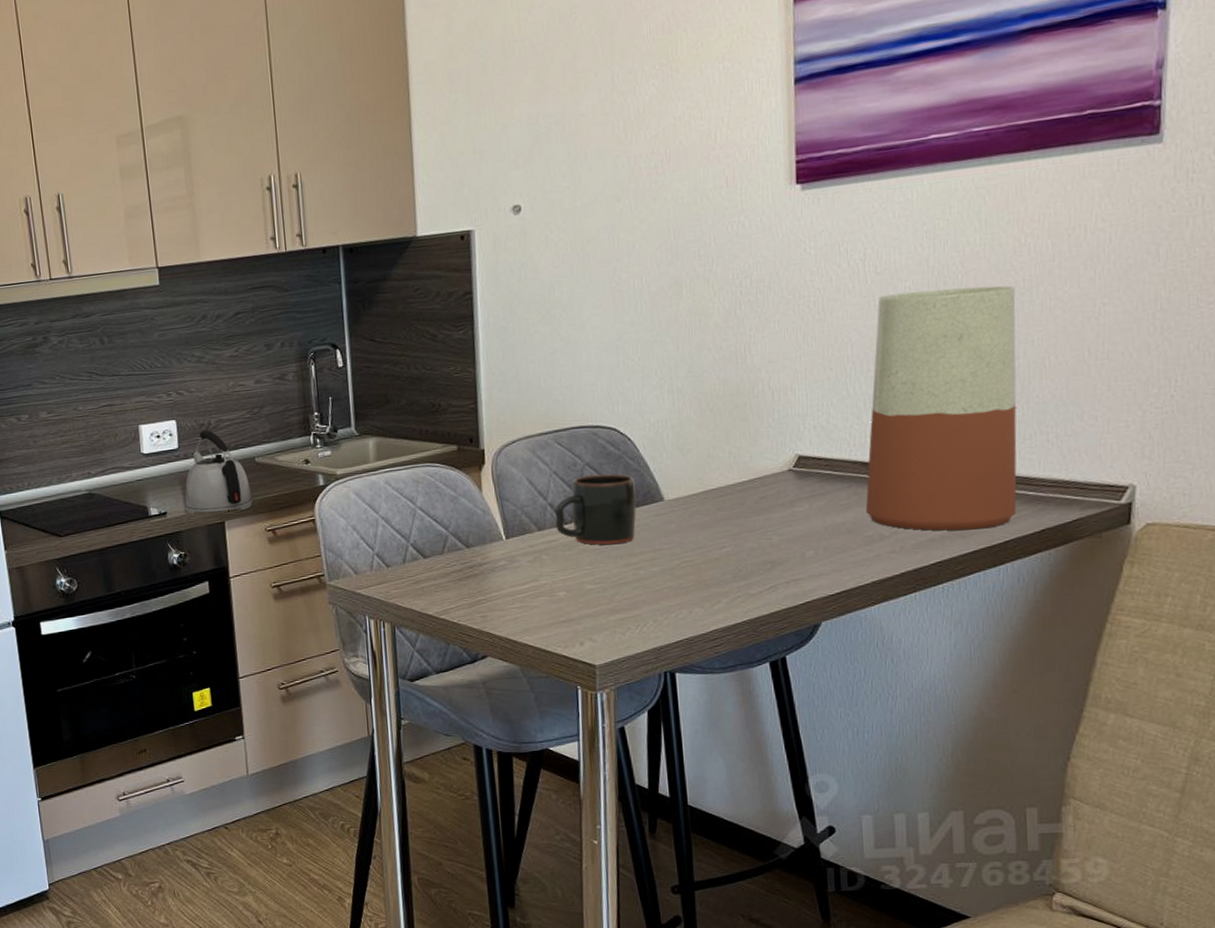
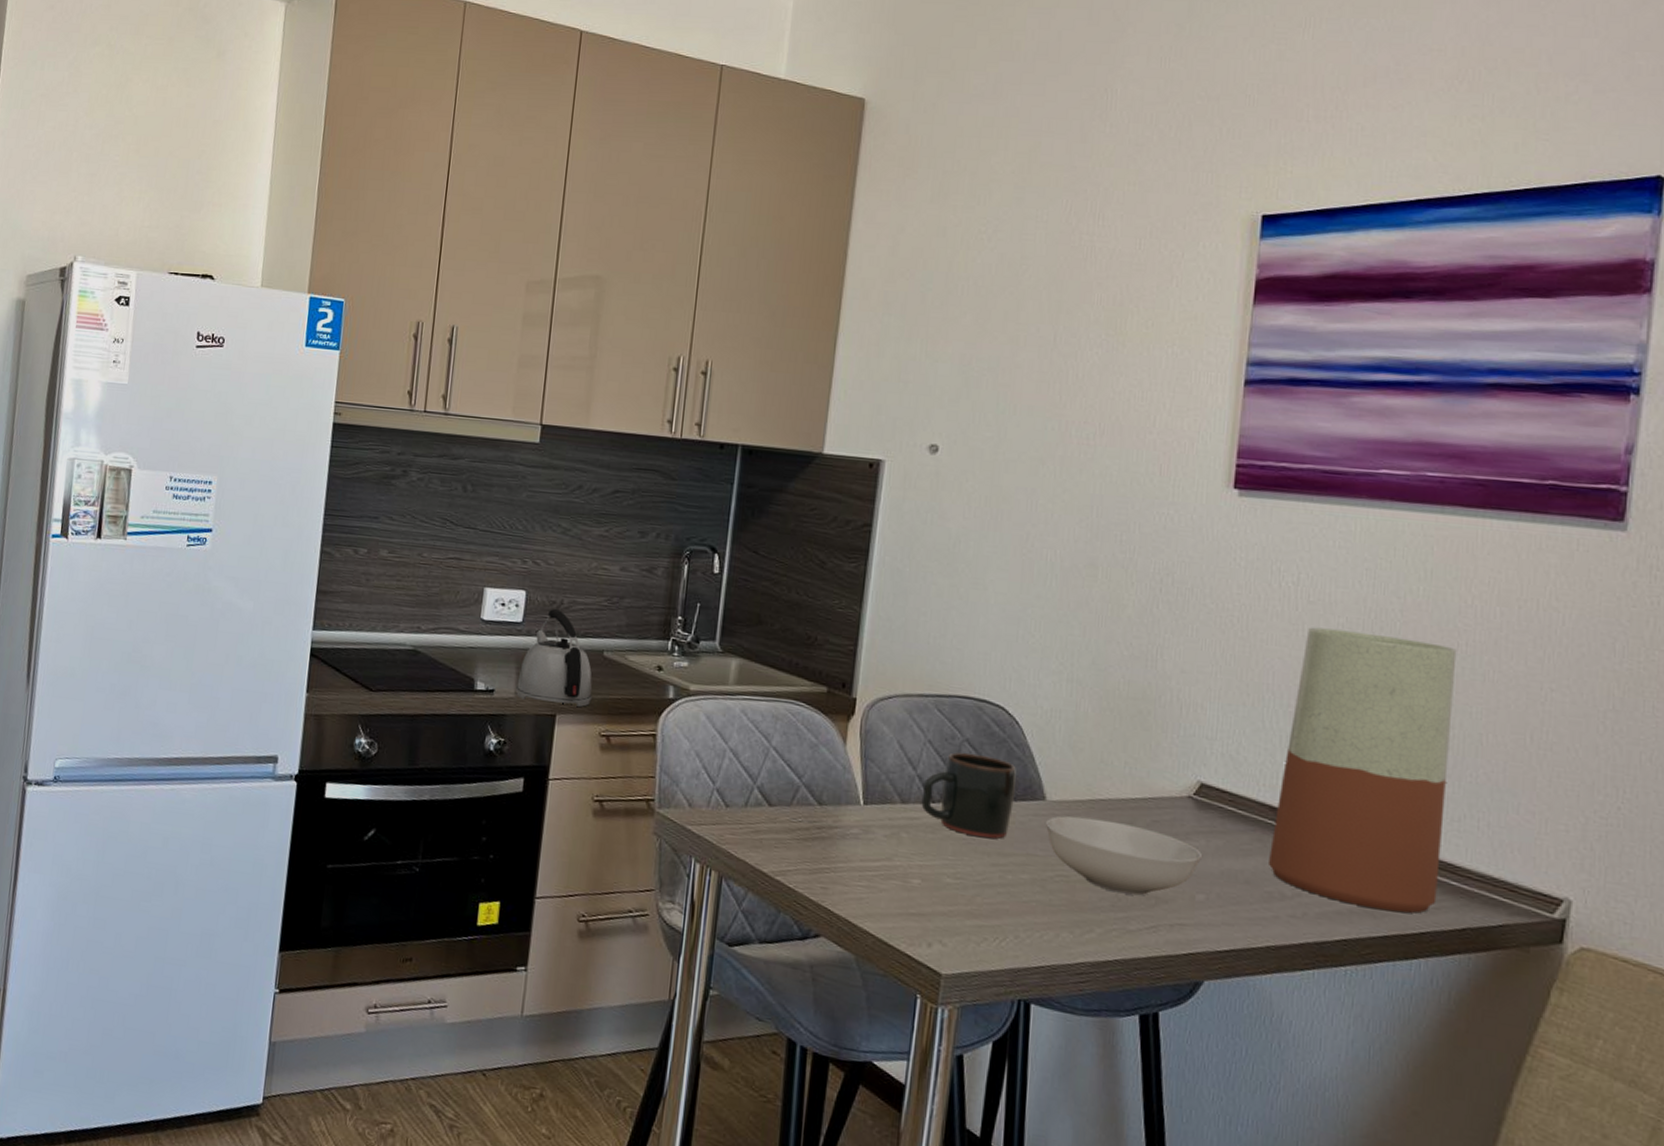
bowl: none [666,505,808,566] -> present [1045,816,1203,896]

